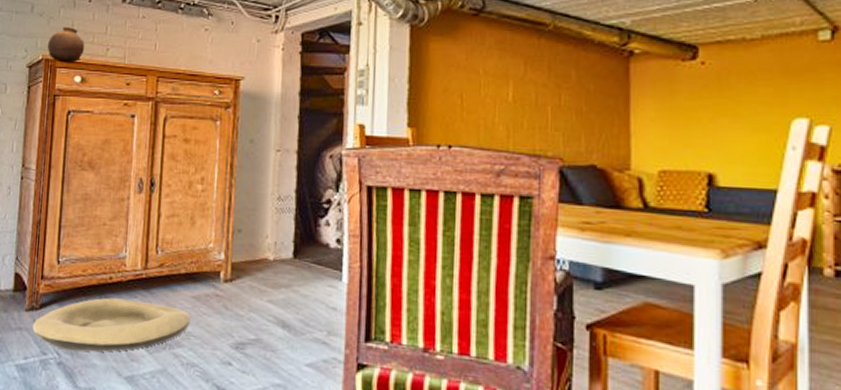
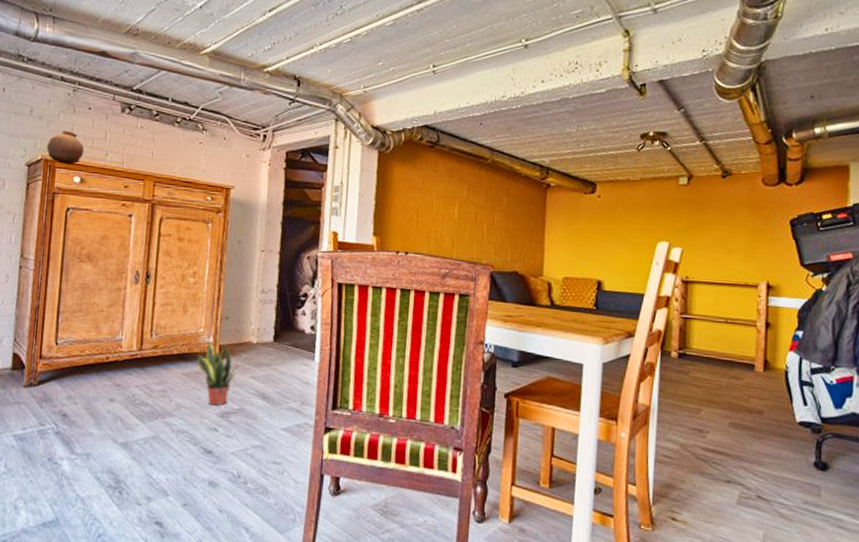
dog bed: present [32,297,191,352] -> none [30,375,182,422]
potted plant: none [207,256,259,335] -> present [197,340,244,406]

